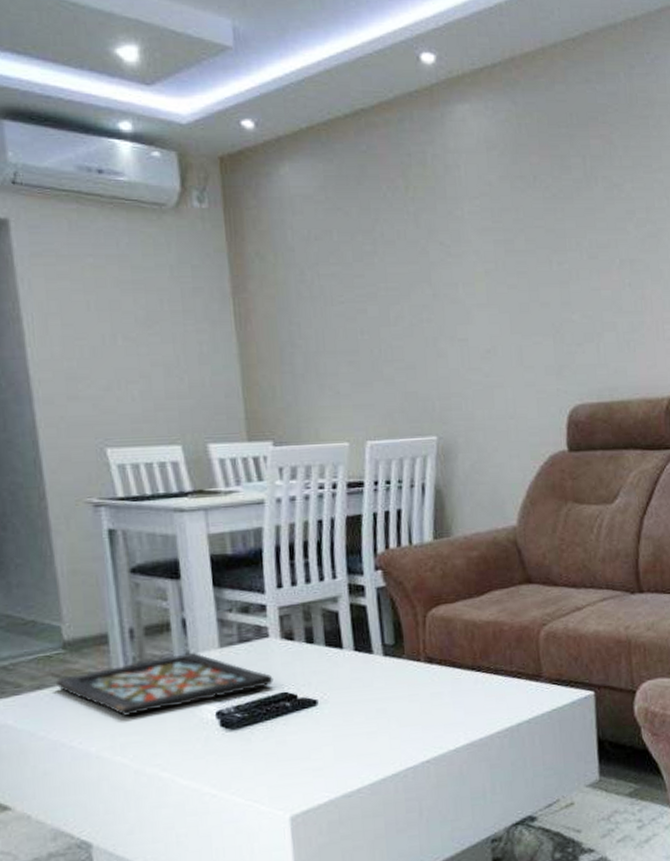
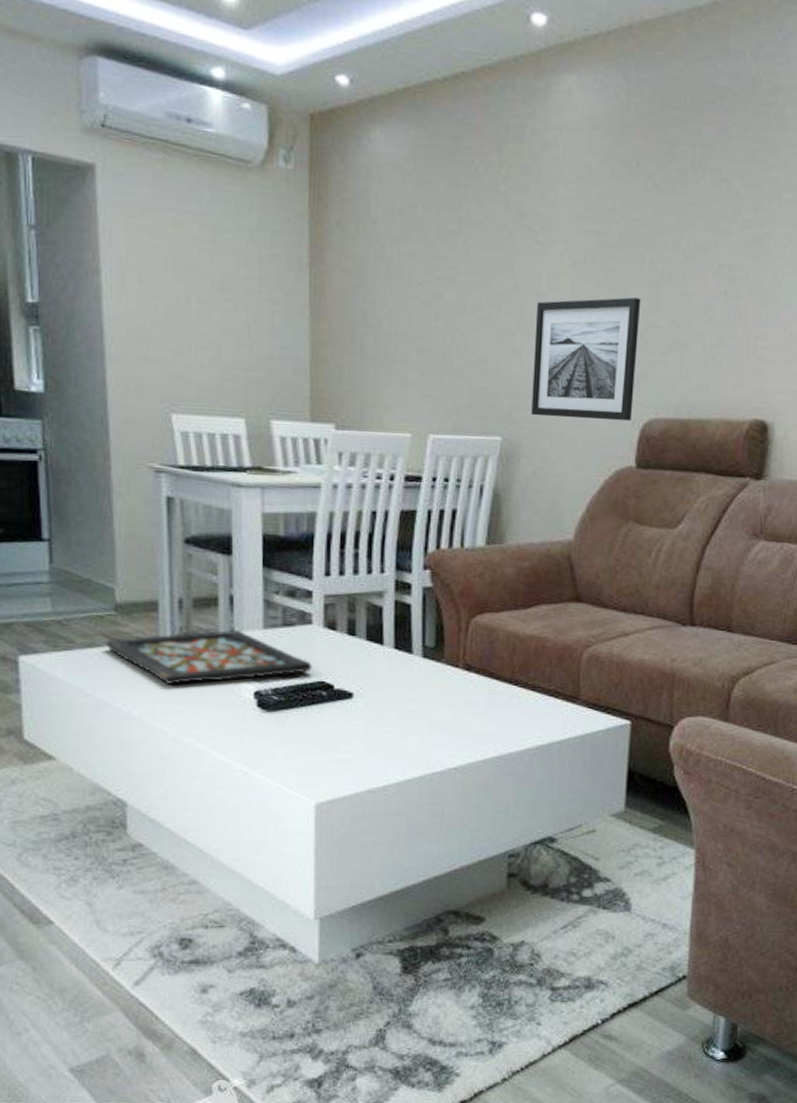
wall art: none [457,297,559,413] -> present [531,297,642,422]

